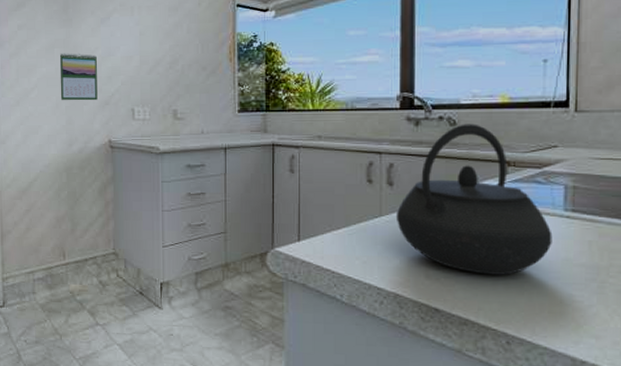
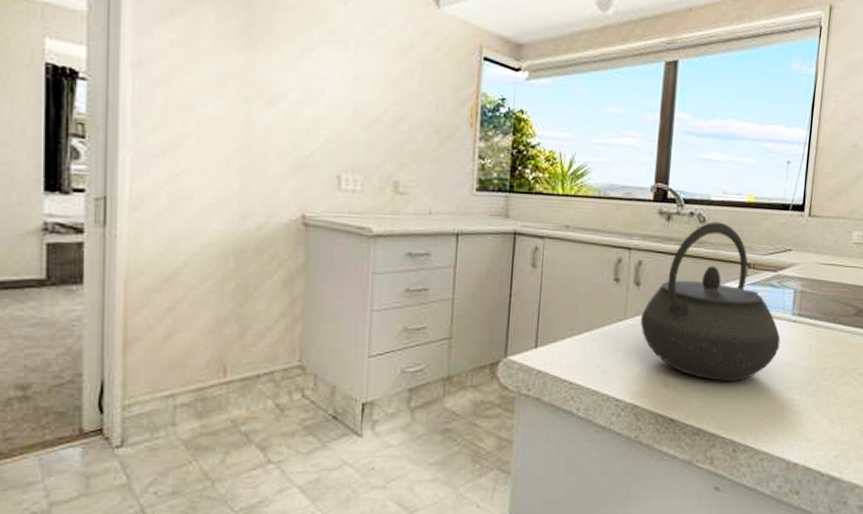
calendar: present [59,53,98,101] -> none [232,89,291,160]

